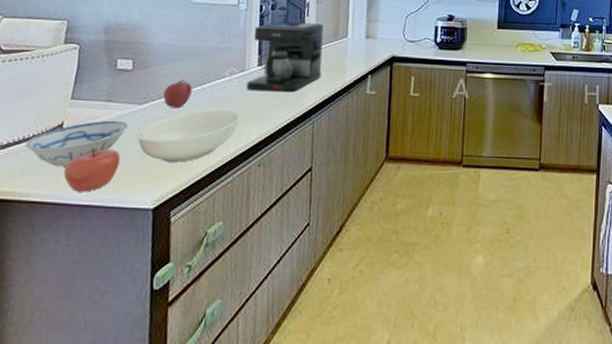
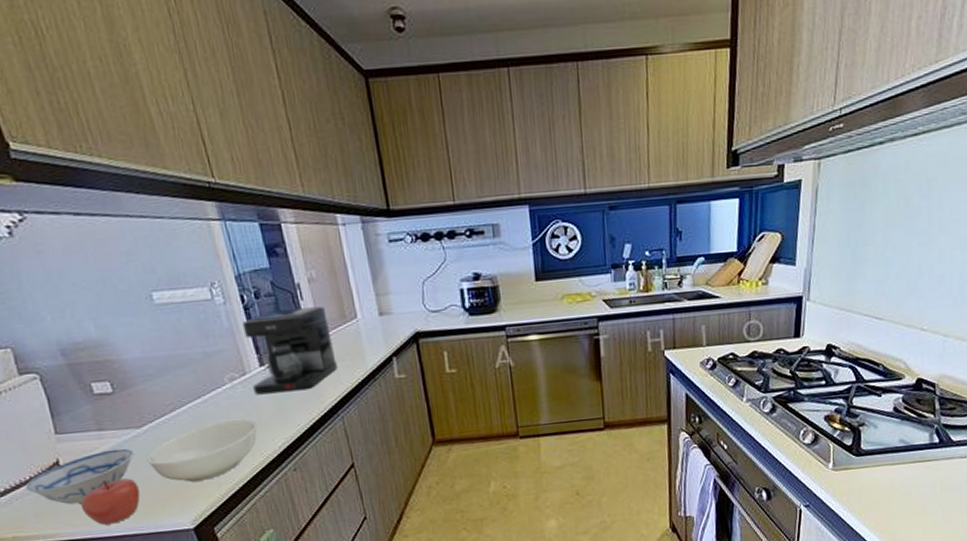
fruit: present [163,79,193,107] -> none [159,394,193,426]

